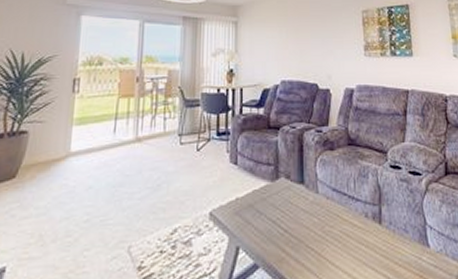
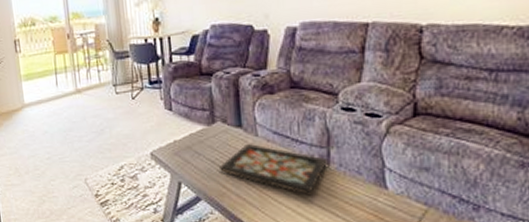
decorative tray: none [280,200,379,256] -> present [220,143,327,194]

